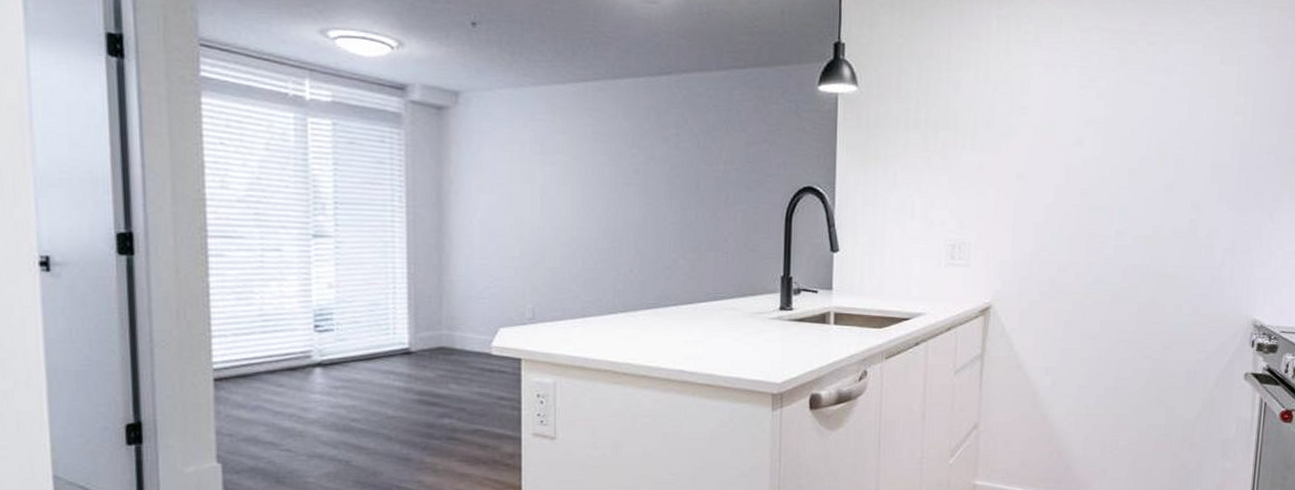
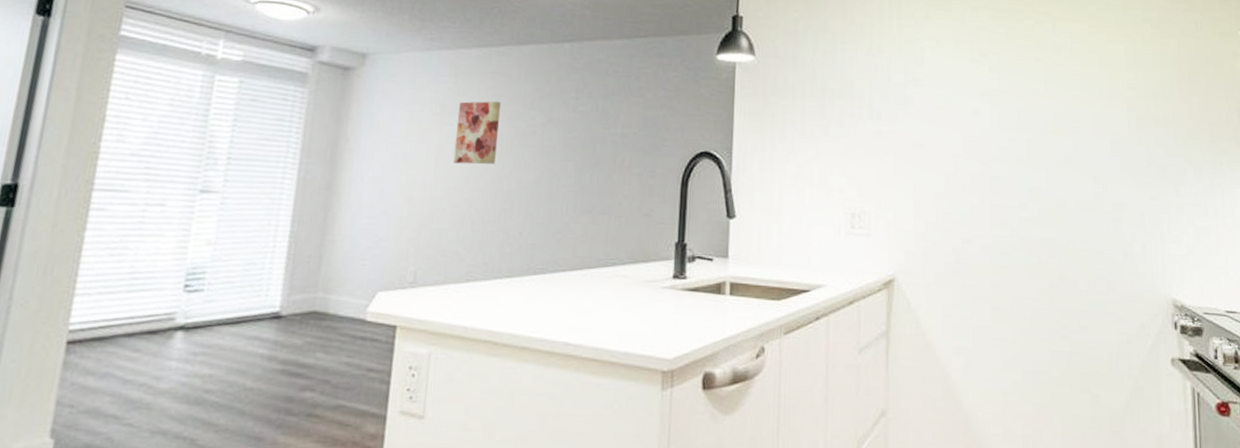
wall art: none [559,139,602,204] -> present [453,101,502,165]

